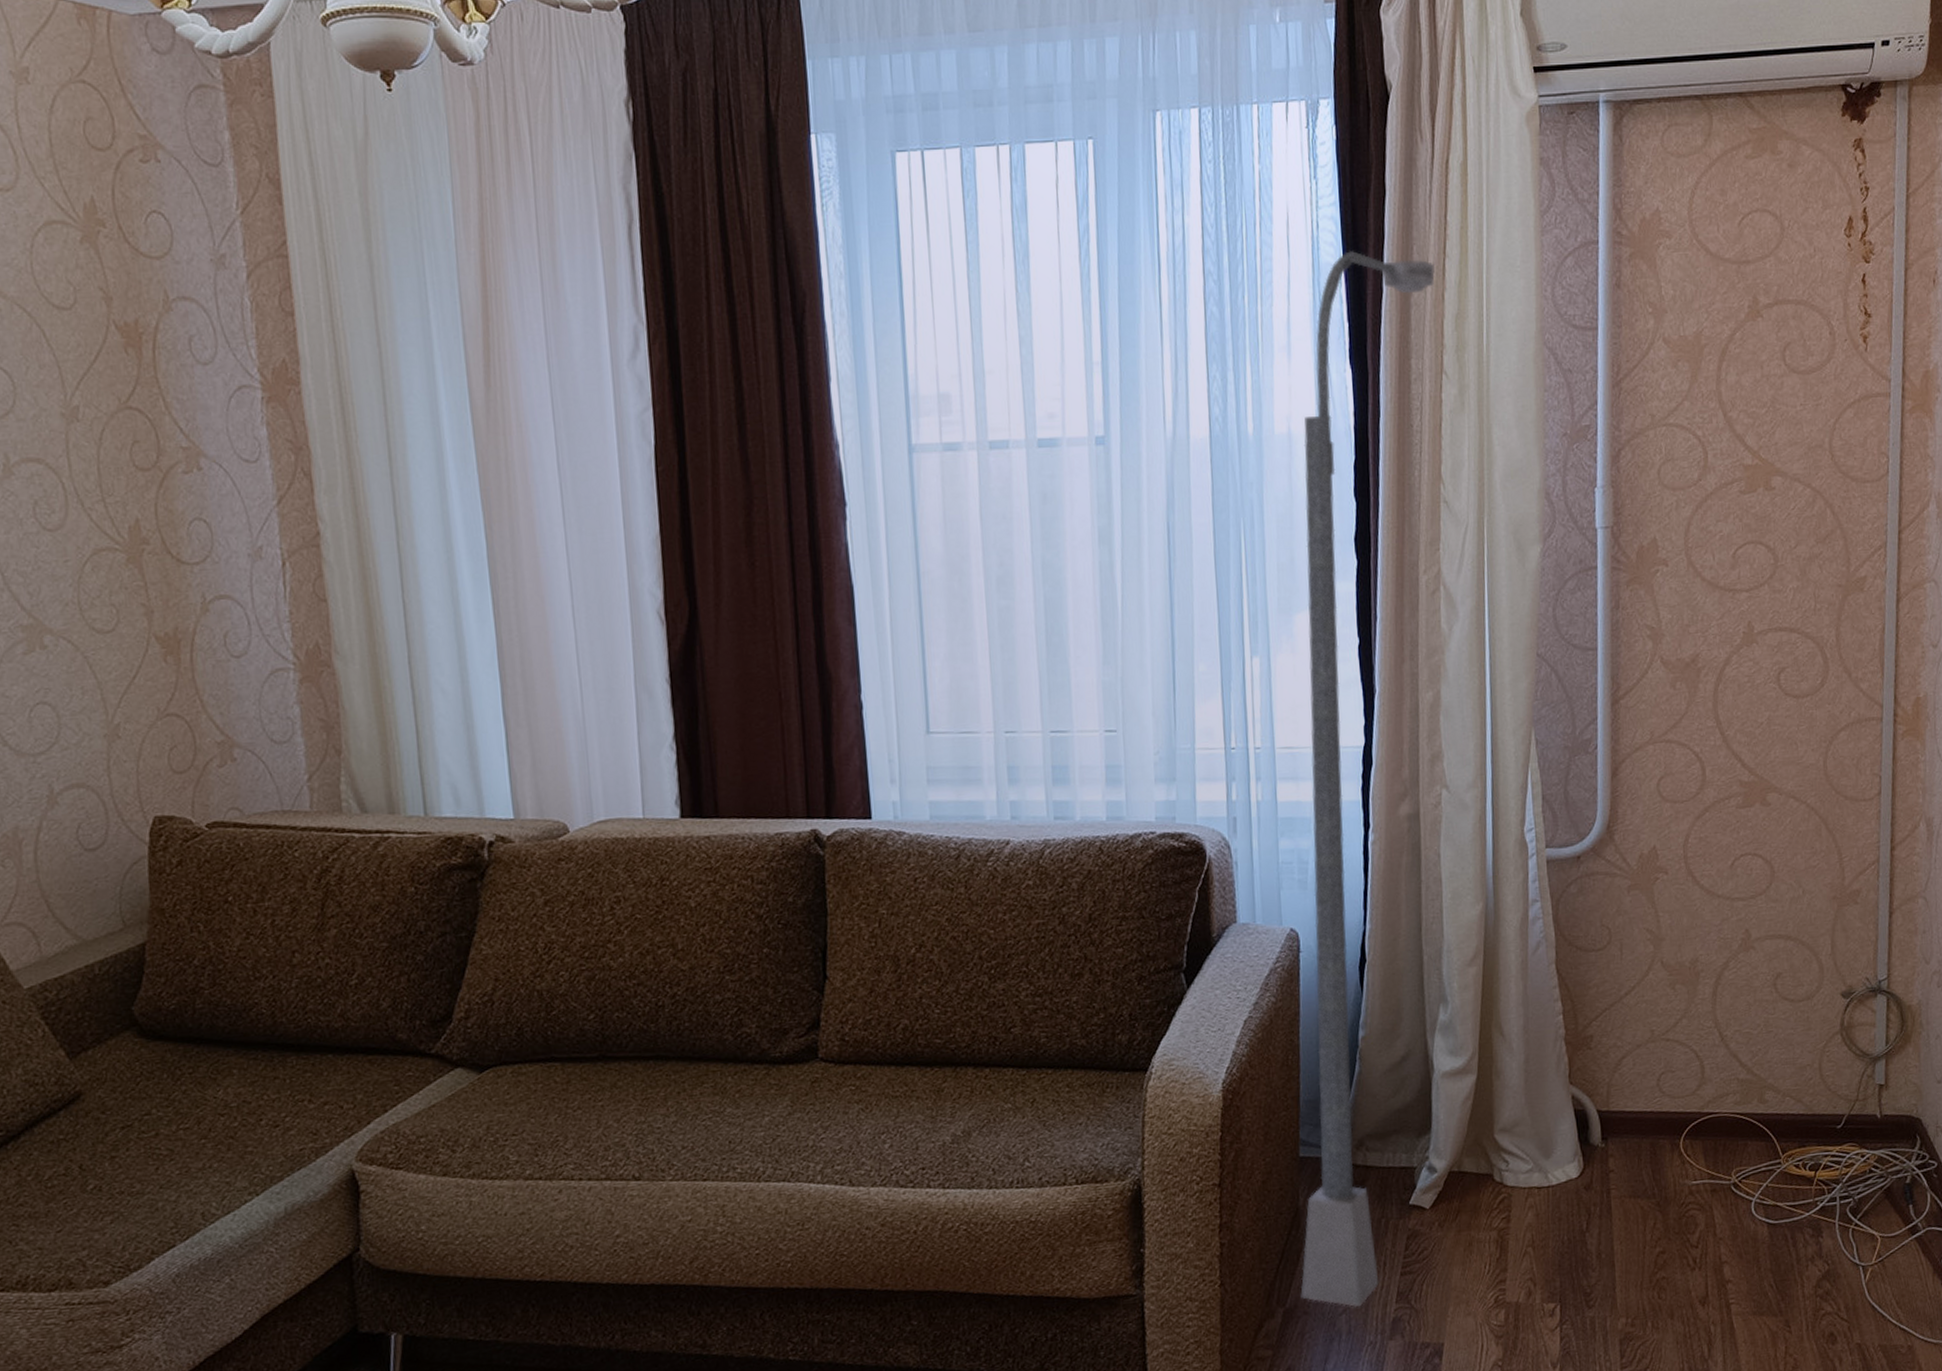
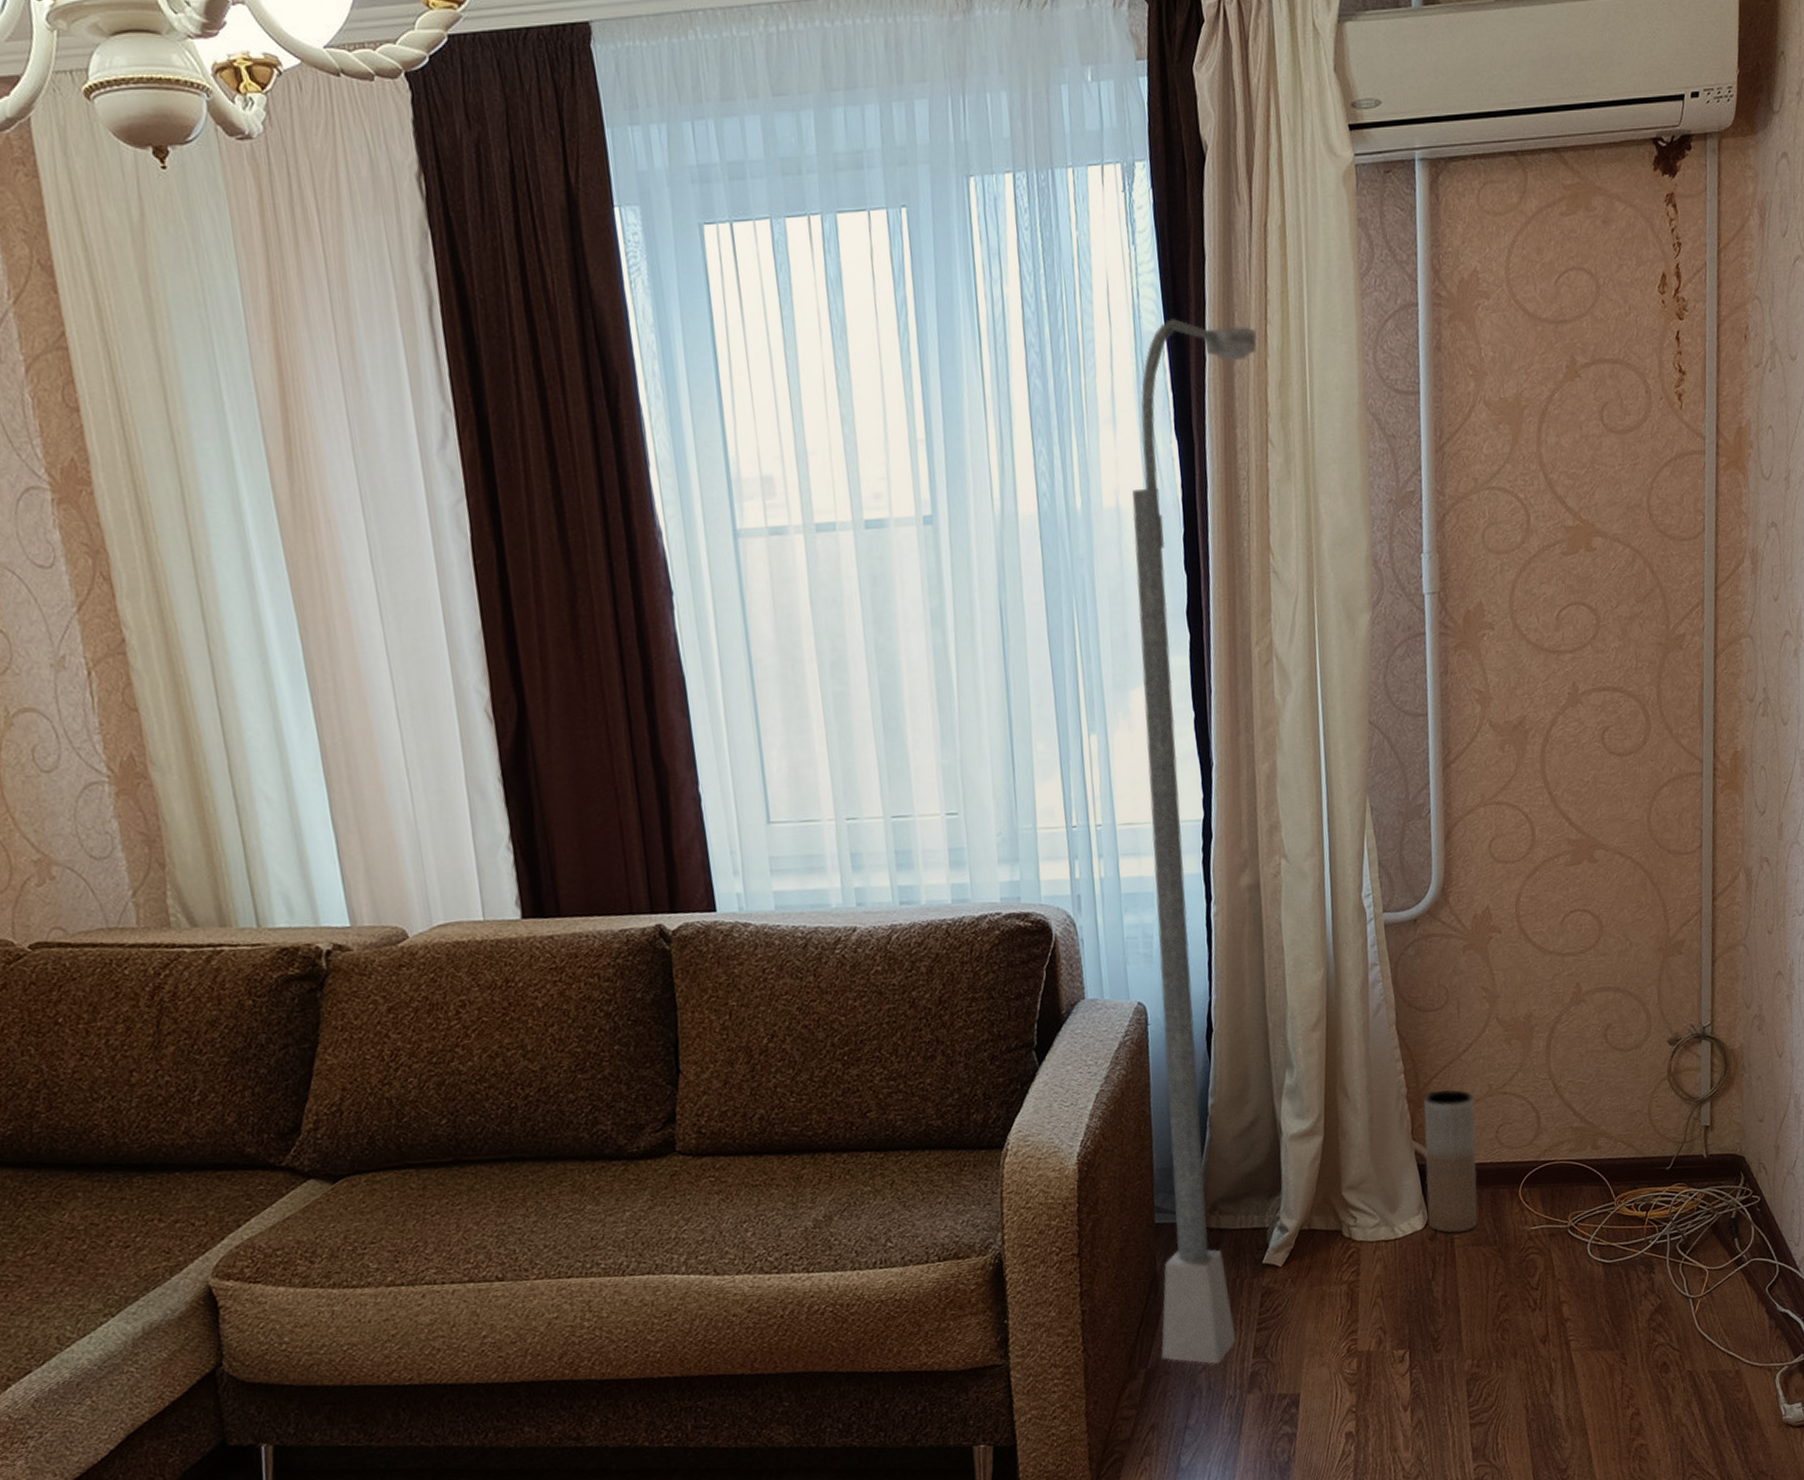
vase: none [1582,1033,1637,1183] -> present [1423,1089,1479,1233]

